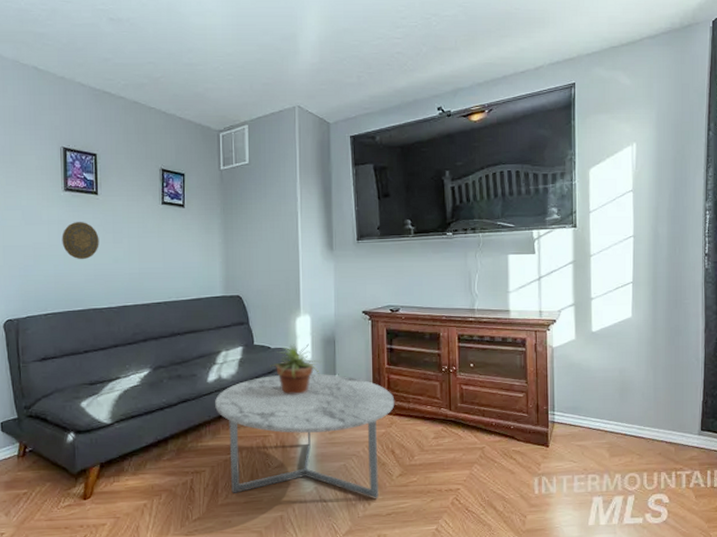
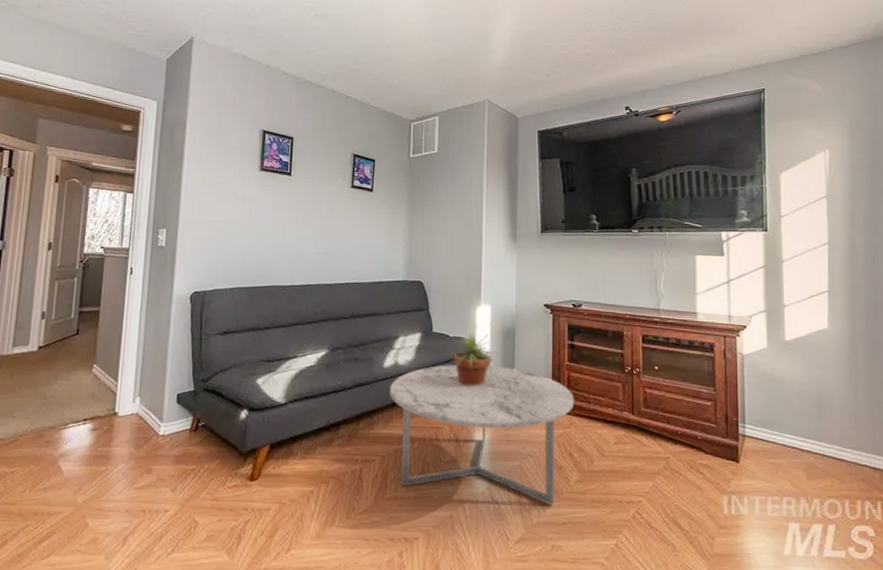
decorative plate: present [62,222,99,260] -> none [253,201,289,238]

